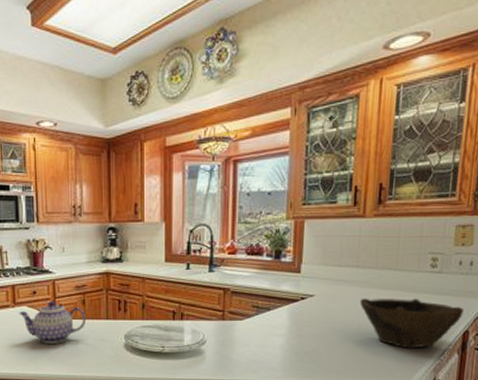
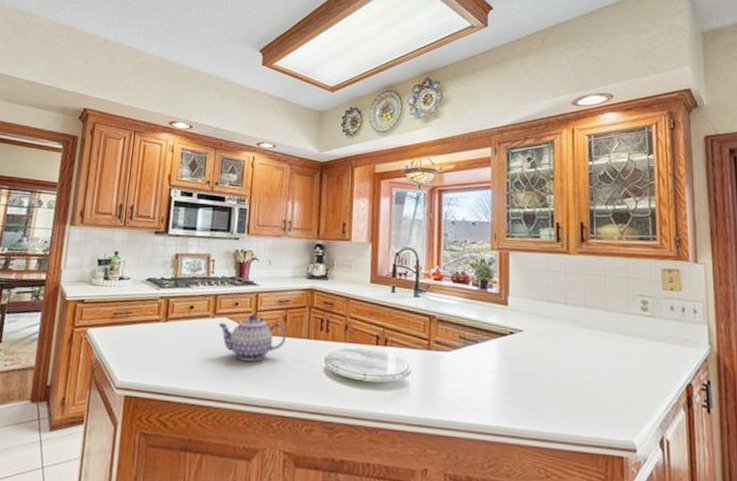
bowl: present [359,298,464,349] -> none [571,337,683,400]

